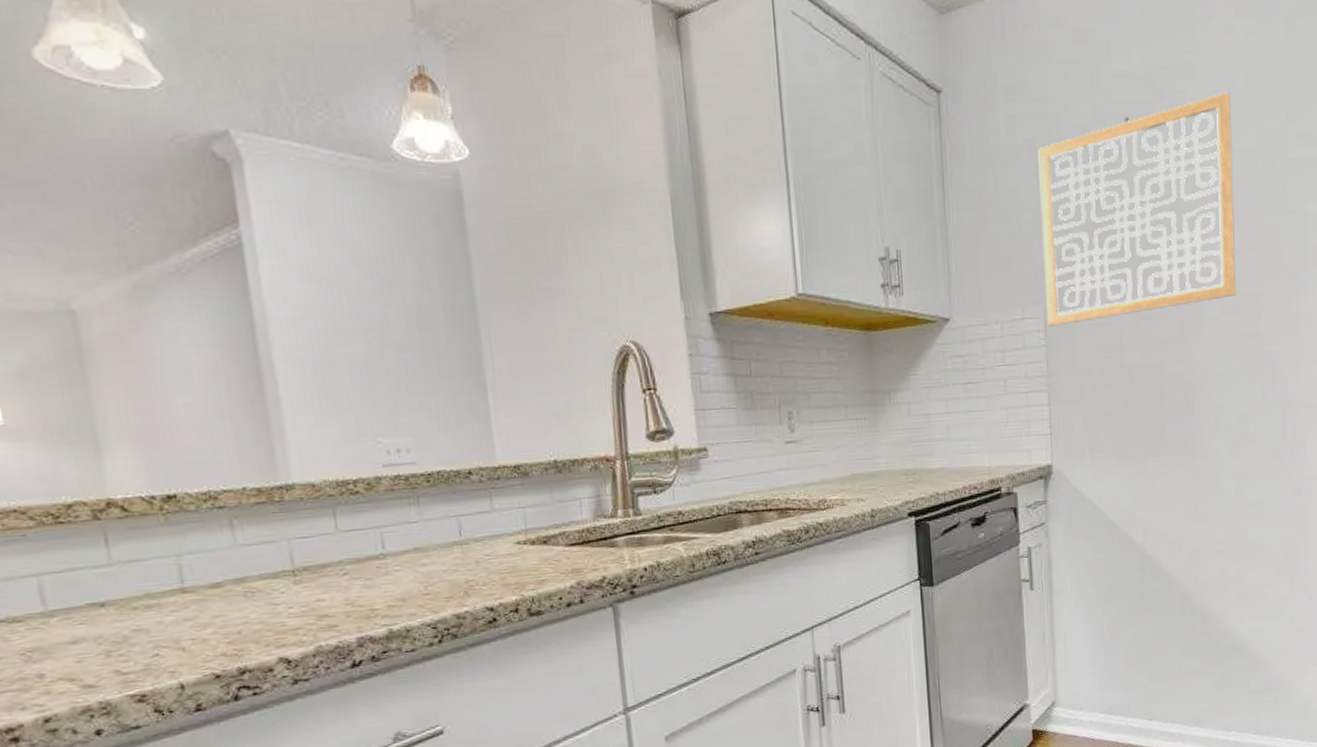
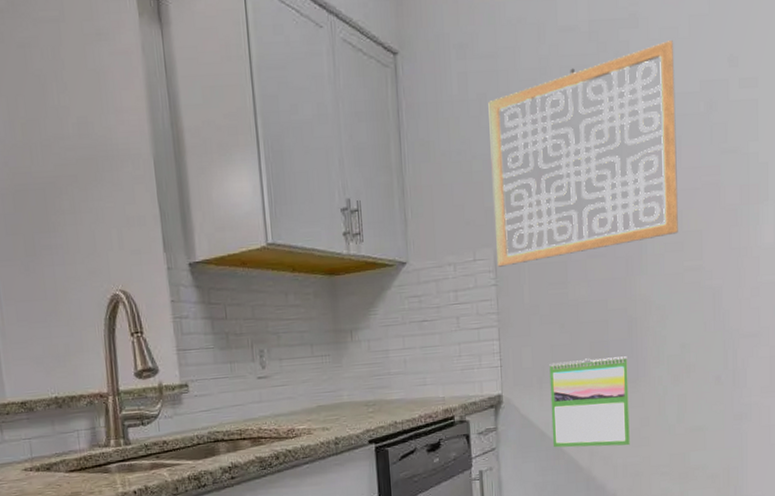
calendar: none [1102,425,1188,523] -> present [549,356,631,448]

